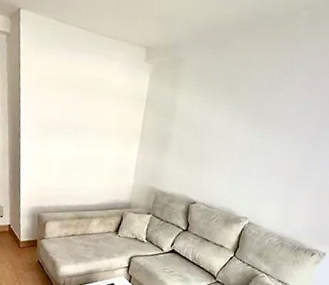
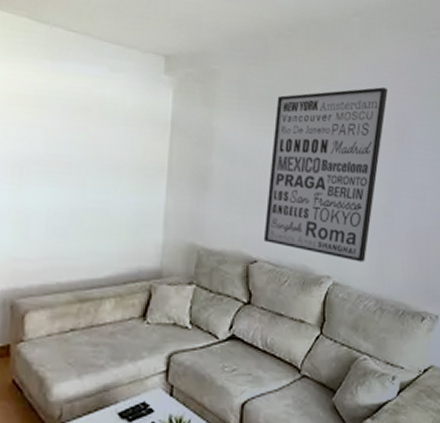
wall art: none [202,73,320,210] -> present [263,87,388,262]

